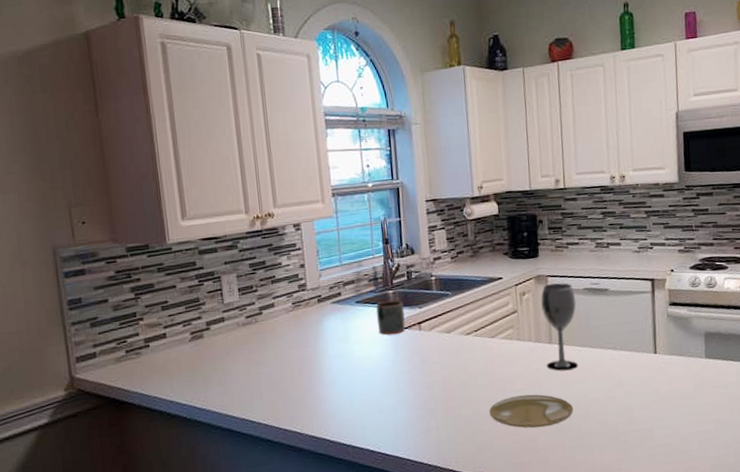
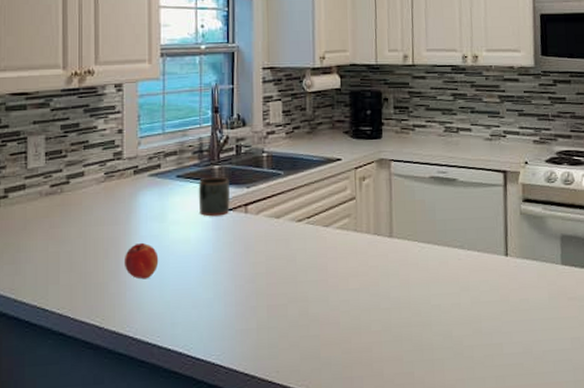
peach: none [317,360,347,392] -> present [125,242,159,280]
plate: present [489,394,574,428] -> none [318,295,414,336]
wine glass: present [541,283,579,372] -> none [382,169,421,271]

